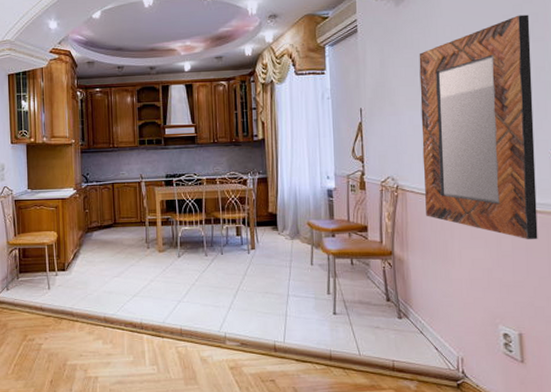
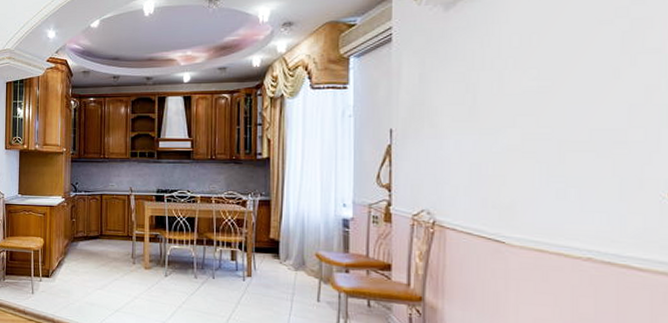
home mirror: present [419,14,538,240] -> none [471,19,640,304]

